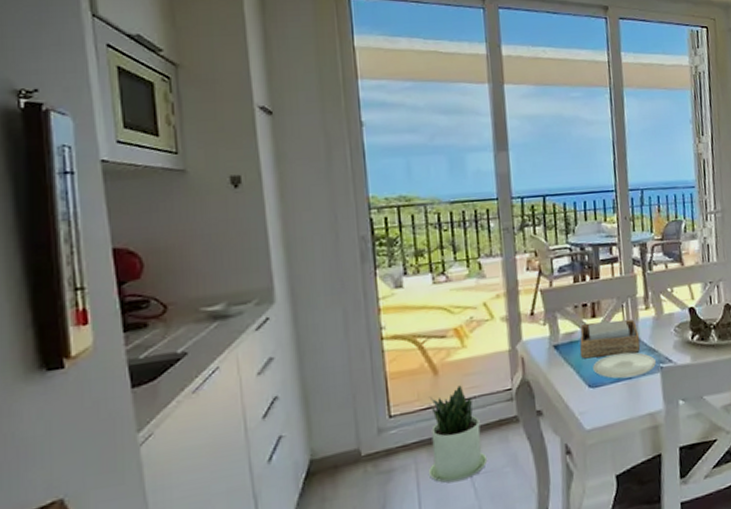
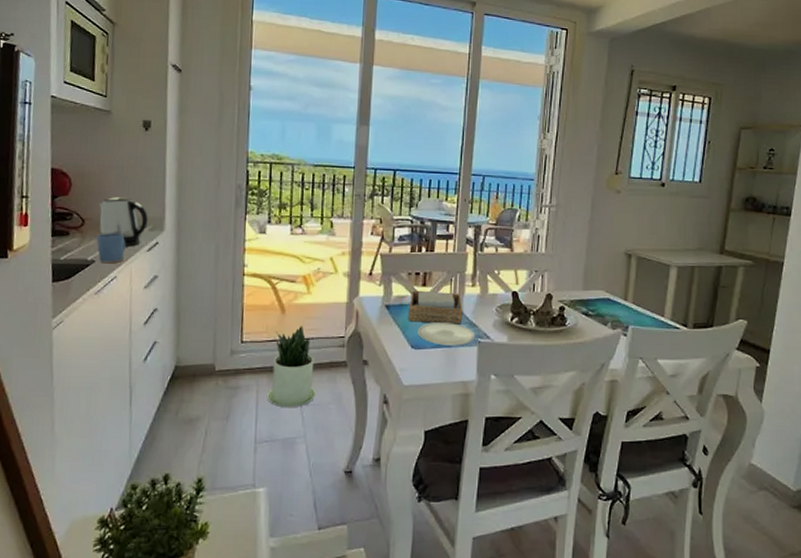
kettle: none [184,269,252,330] -> present [99,196,148,247]
mug: none [186,314,227,355] -> present [96,233,126,264]

